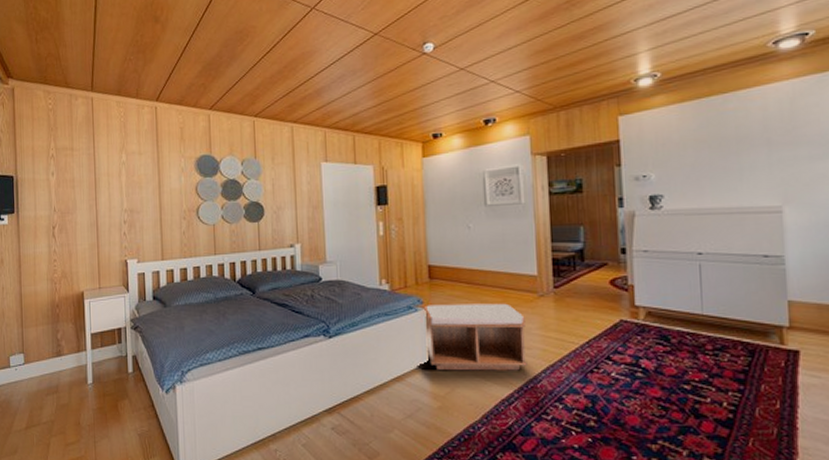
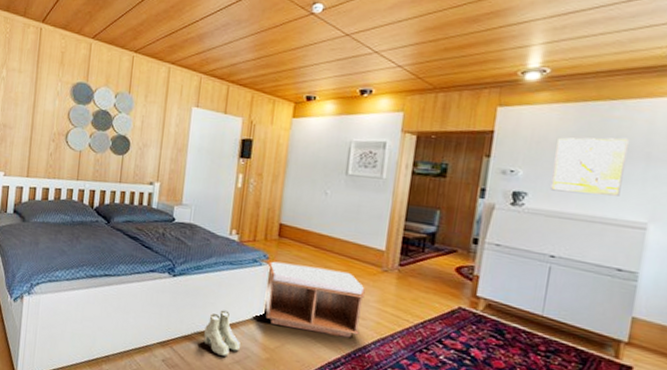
boots: none [370,364,410,412] -> present [203,310,240,357]
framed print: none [681,127,750,189] -> present [550,137,629,196]

